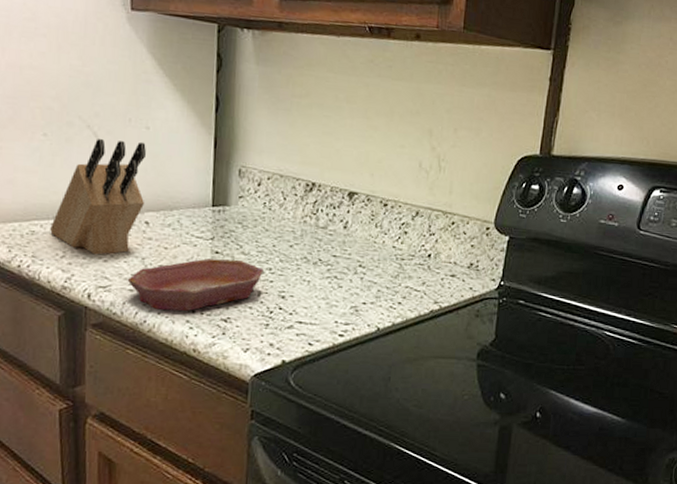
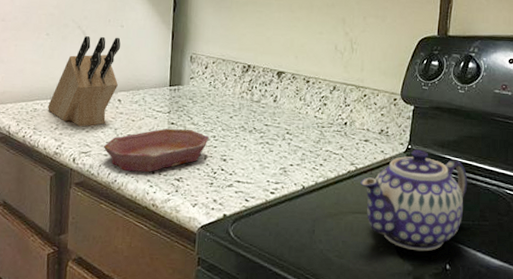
teapot: none [444,286,565,399] -> present [360,149,468,252]

